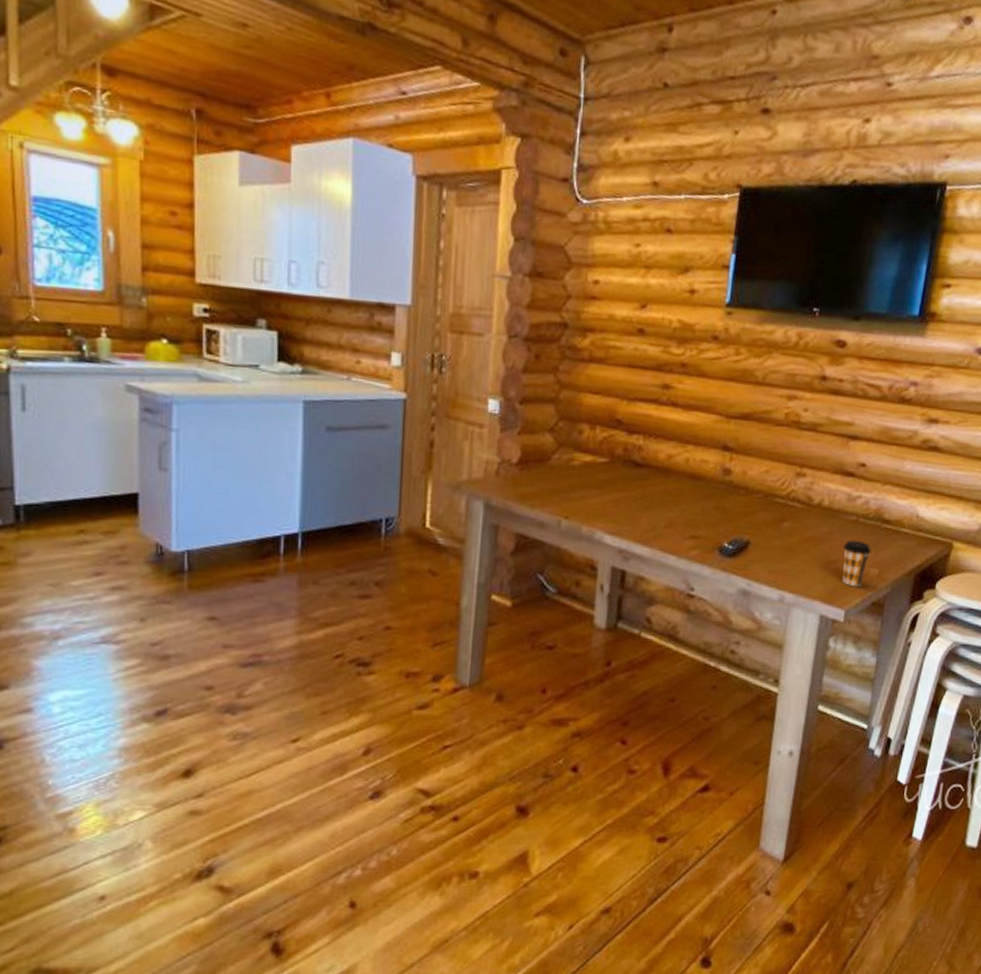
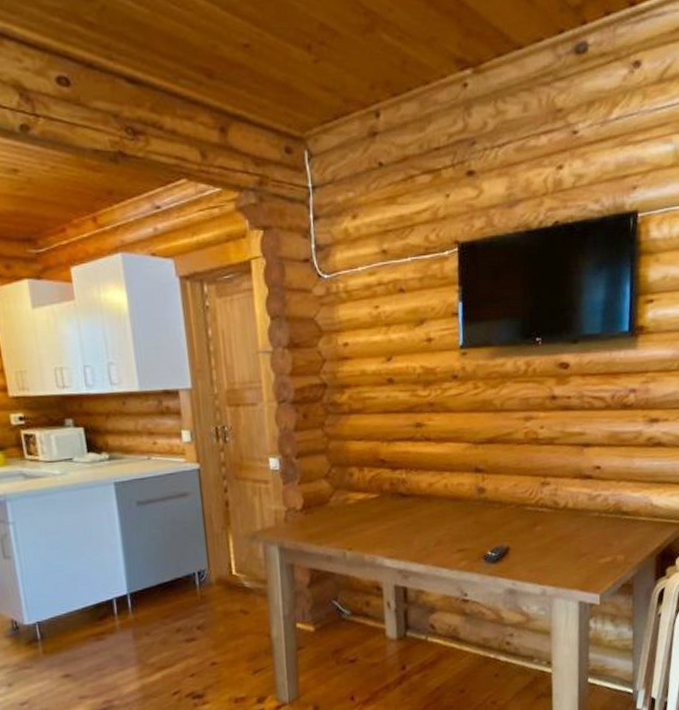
coffee cup: present [842,540,872,587] -> none [590,533,616,574]

